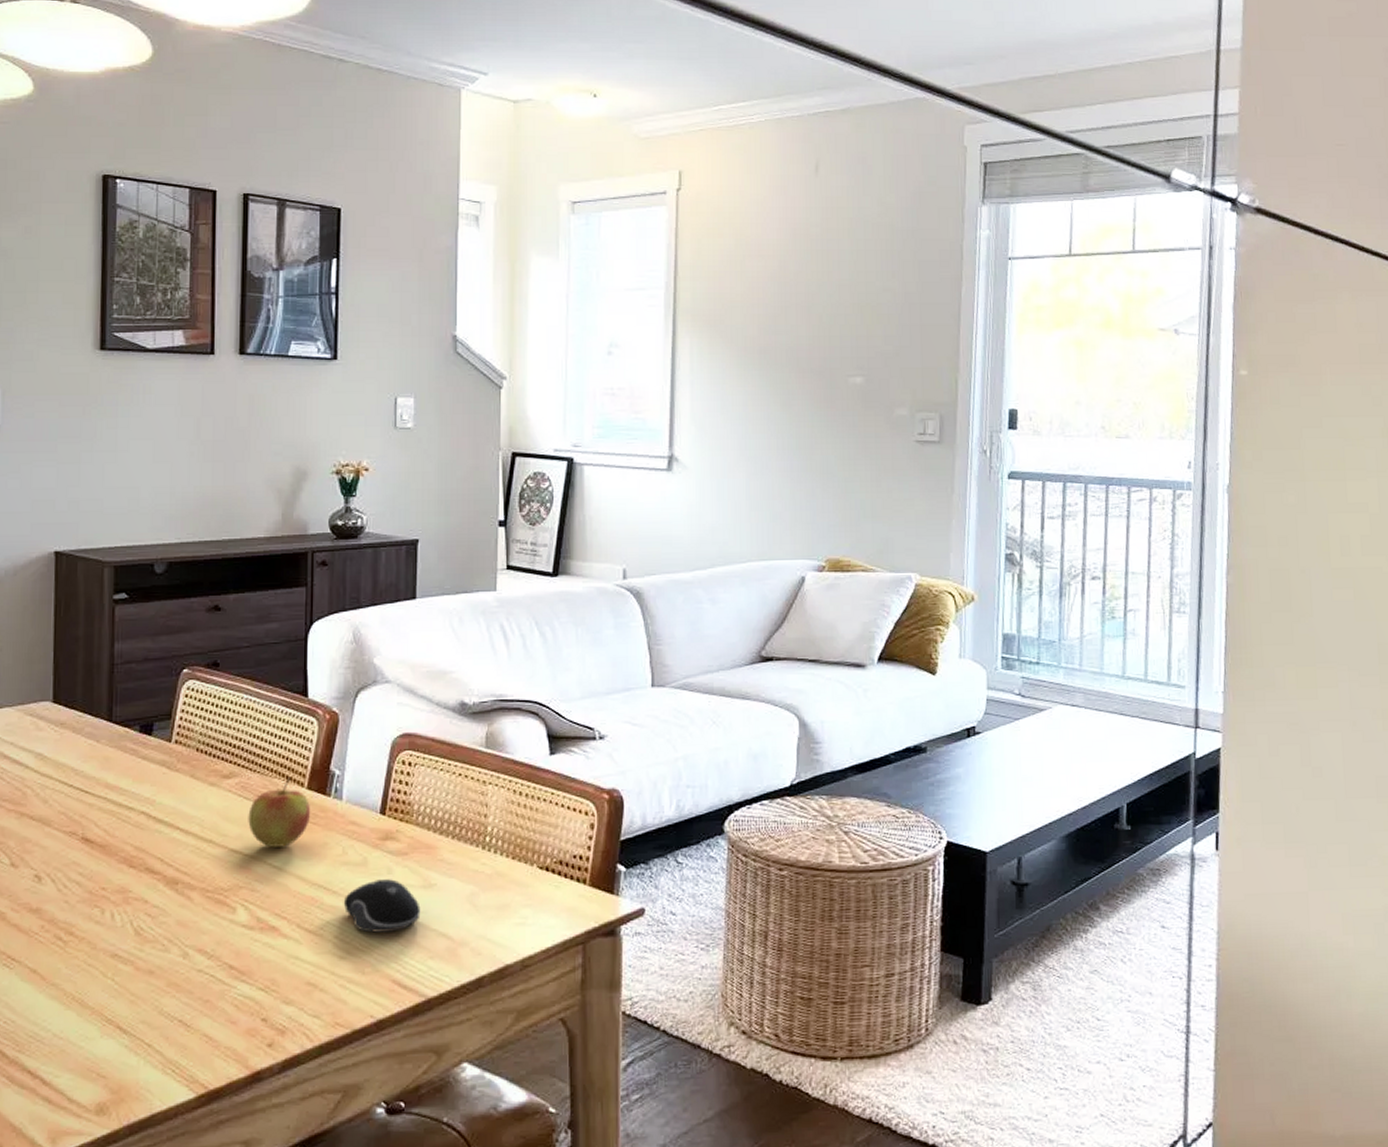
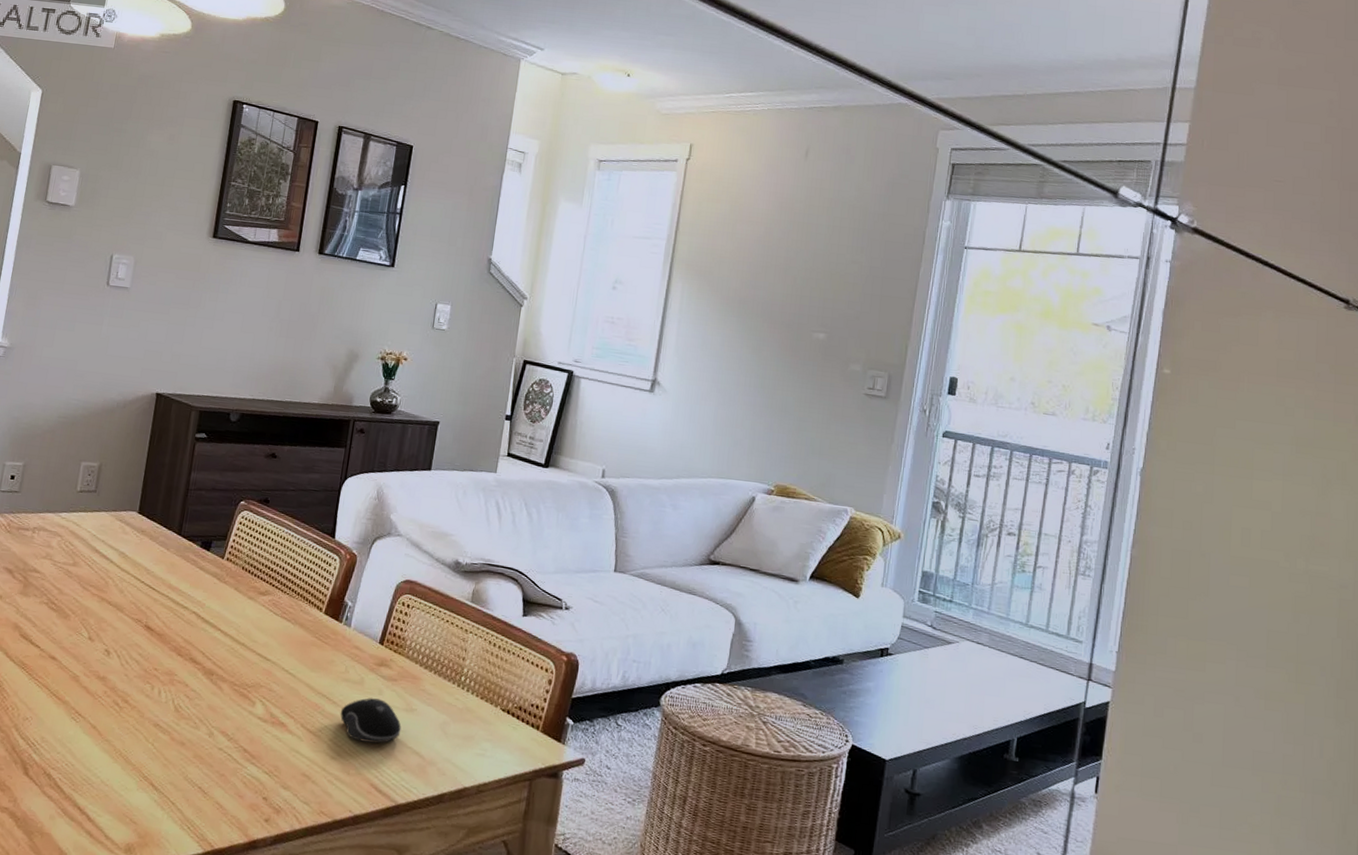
apple: present [248,776,310,848] -> none [274,601,325,659]

